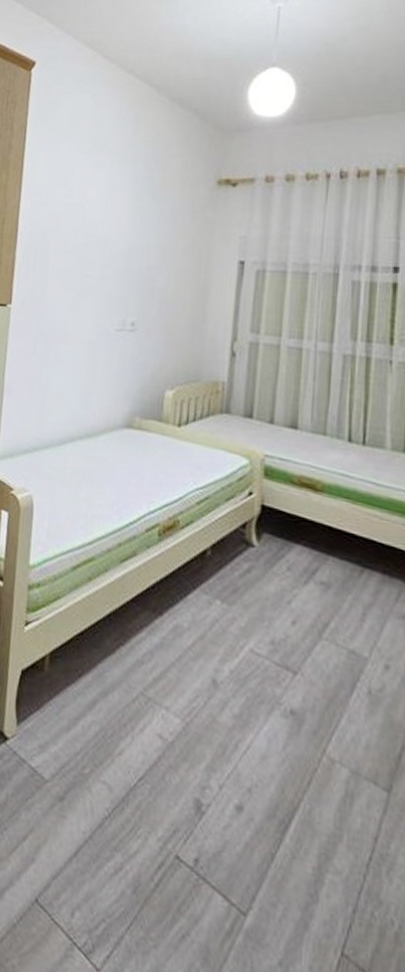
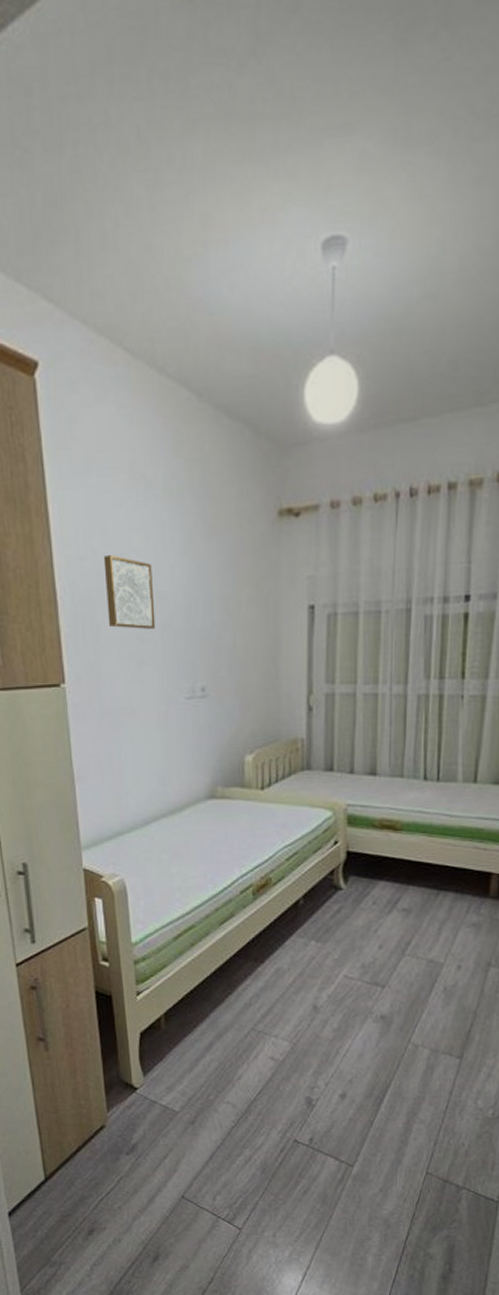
wall art: none [57,204,102,268] -> present [103,555,156,630]

